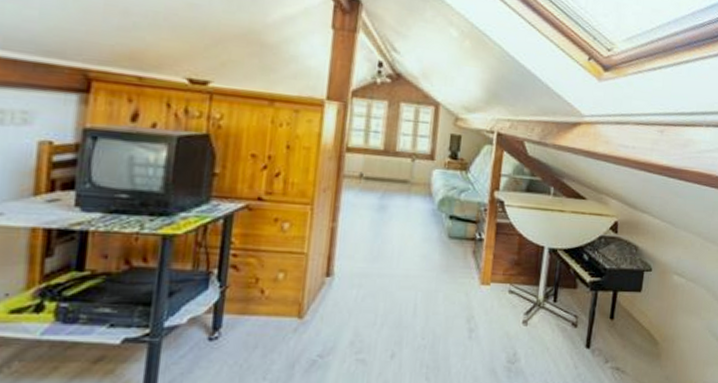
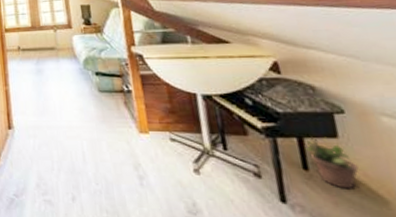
potted plant: none [616,289,648,334] -> present [305,135,359,189]

